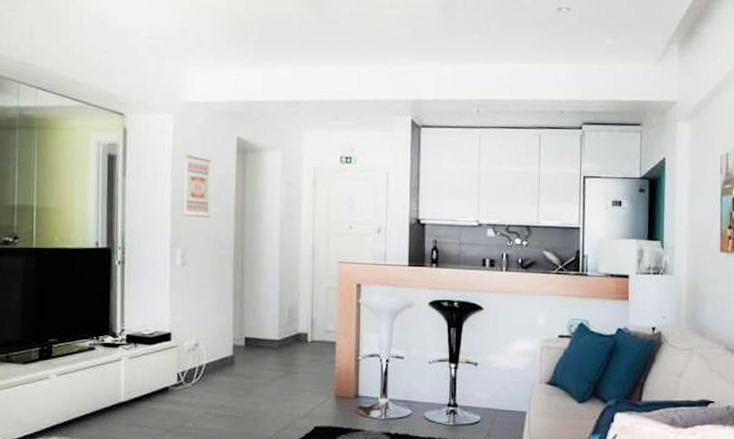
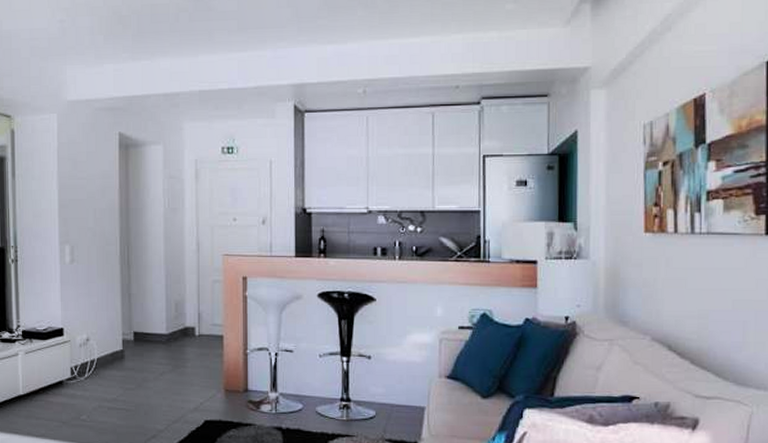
wall art: present [183,154,212,219] -> none [69,153,96,215]

